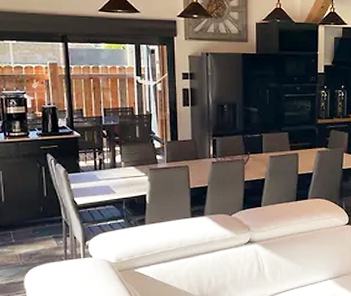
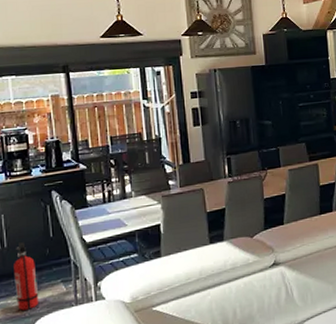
fire extinguisher: none [10,198,32,259] -> present [14,242,39,311]

